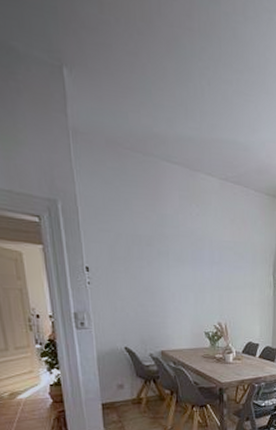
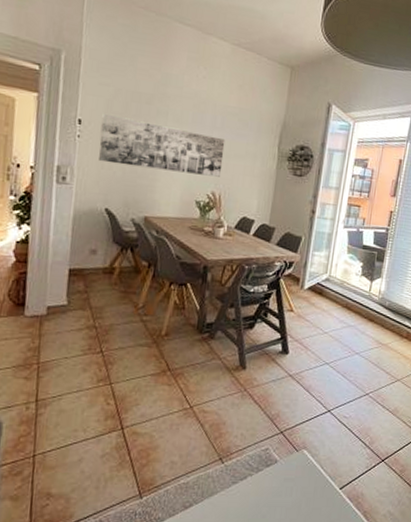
wall art: none [107,259,225,308] -> present [99,113,226,177]

